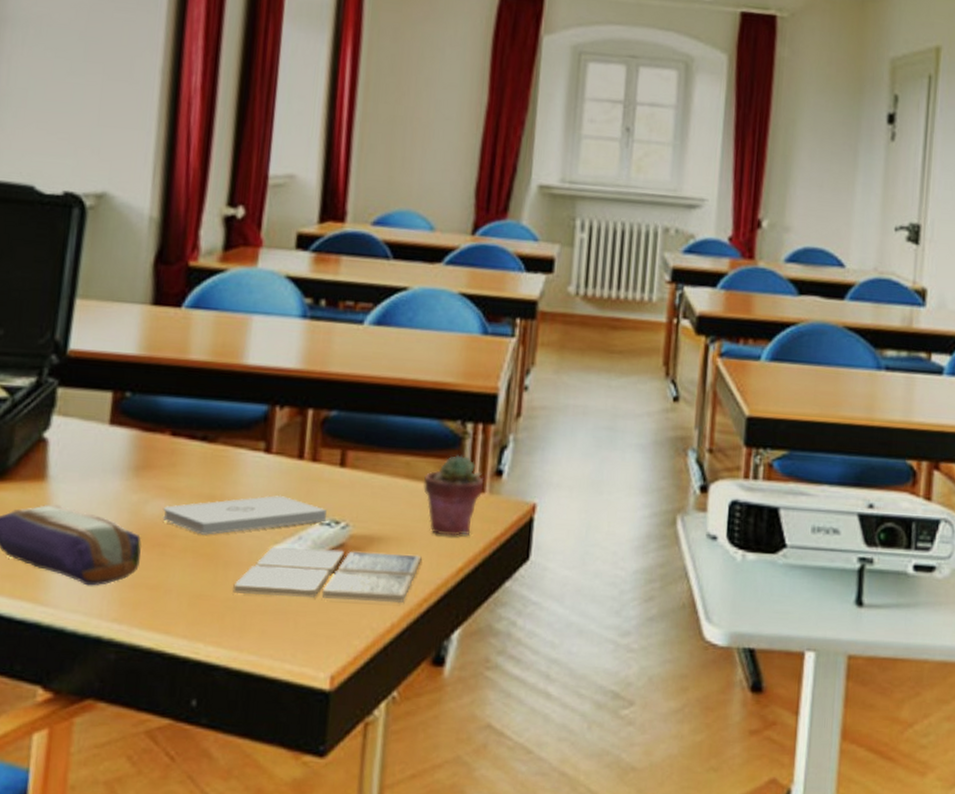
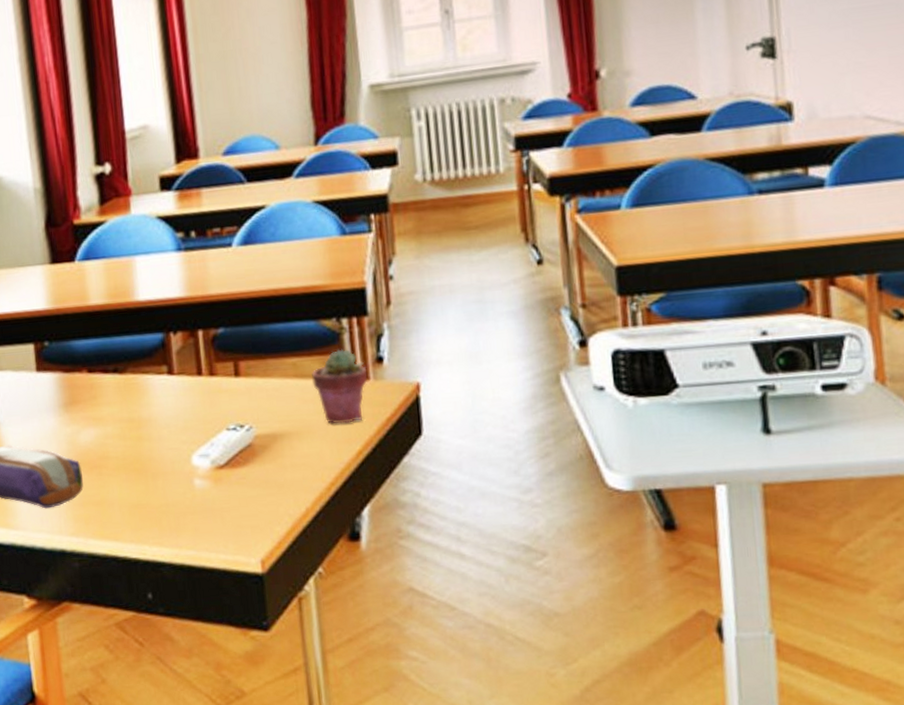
notepad: present [163,495,327,536] -> none [93,409,232,454]
drink coaster: present [233,546,422,602] -> none [163,444,323,500]

